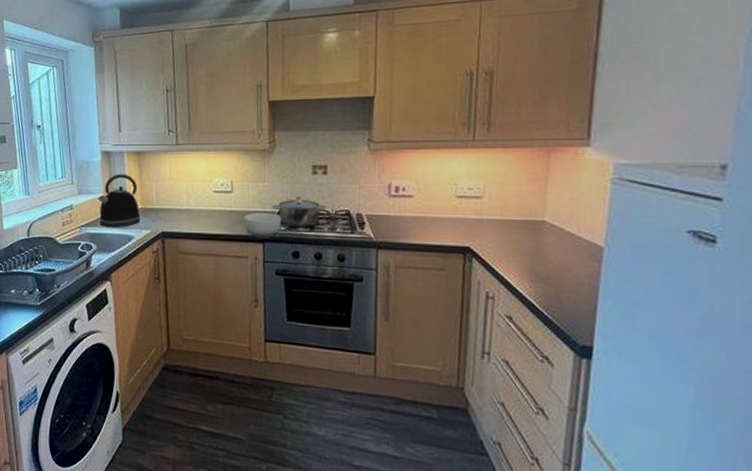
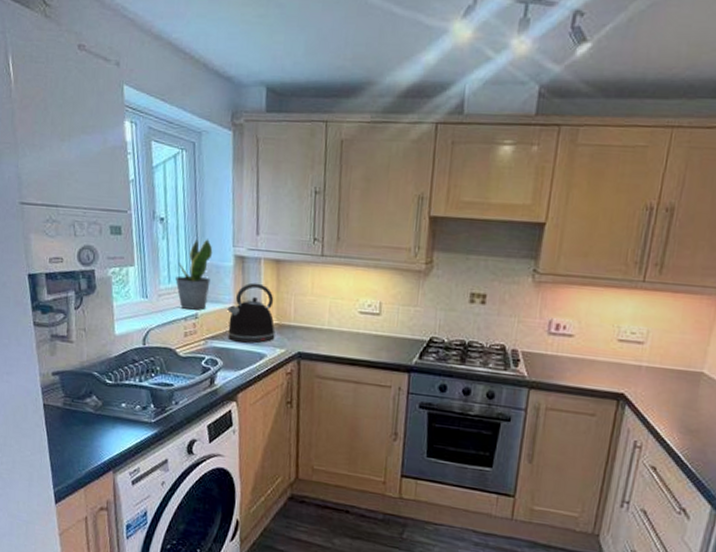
potted plant: none [52,140,83,202] -> present [175,239,213,310]
bowl: present [243,211,282,239] -> none [389,338,432,369]
cooking pot: present [271,196,327,228] -> none [421,325,482,361]

